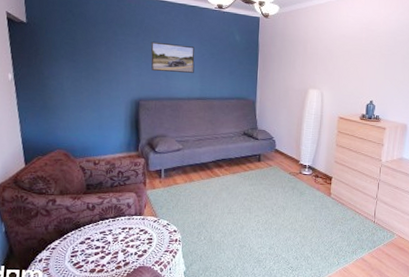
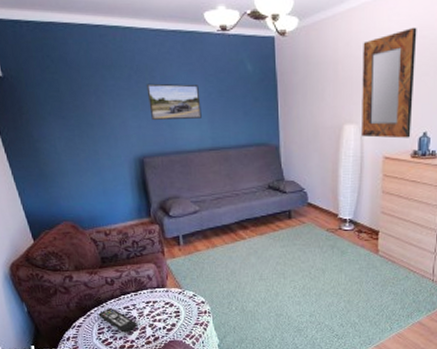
remote control: none [74,231,110,257] -> present [98,307,137,333]
home mirror: none [322,22,368,104] -> present [362,27,417,139]

